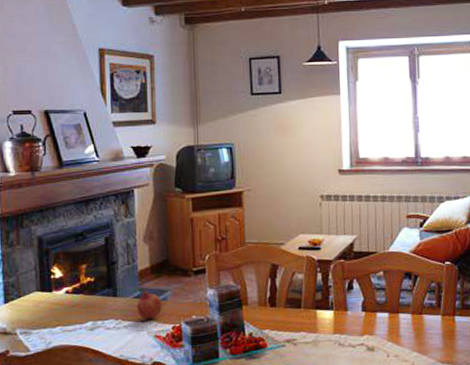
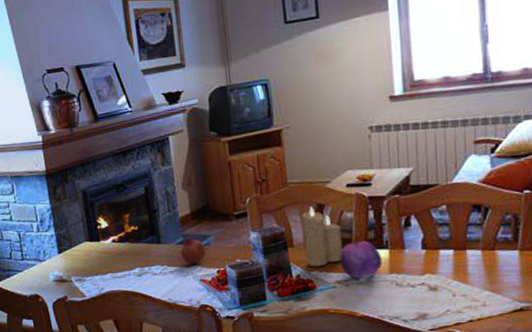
candle: none [256,266,293,326] -> present [301,206,343,267]
fruit: none [289,302,328,339] -> present [339,241,383,279]

